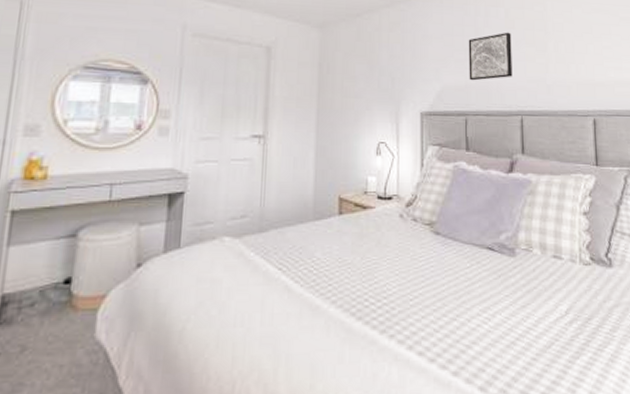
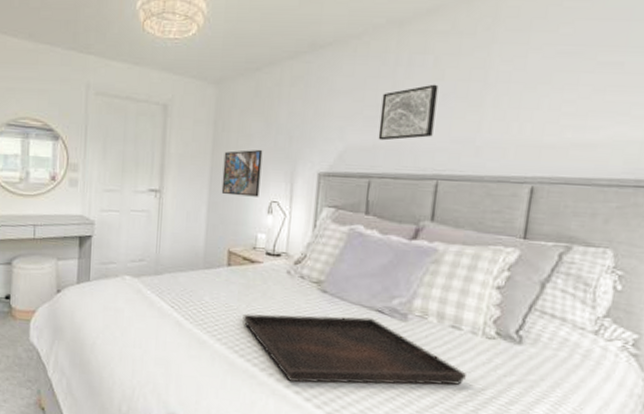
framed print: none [329,90,368,139] -> present [221,149,263,197]
serving tray: none [358,257,573,342] -> present [243,314,466,385]

